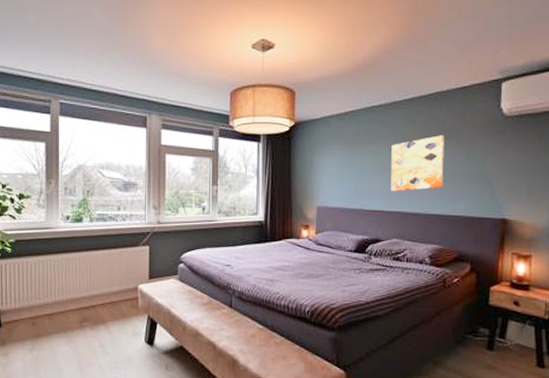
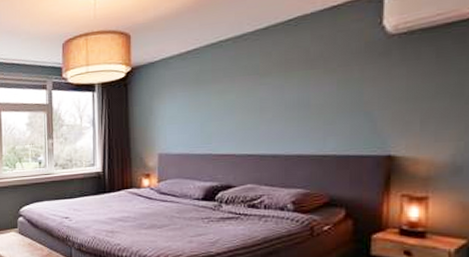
wall art: present [391,135,444,192] -> none [243,65,309,133]

